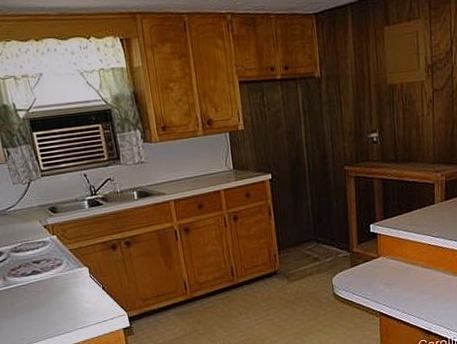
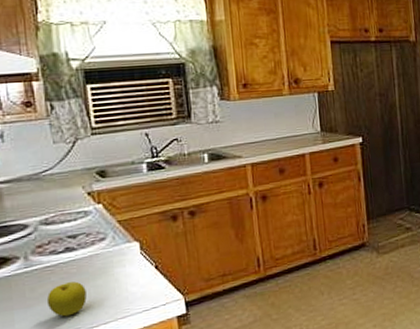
fruit: none [23,298,53,326] -> present [46,281,87,317]

